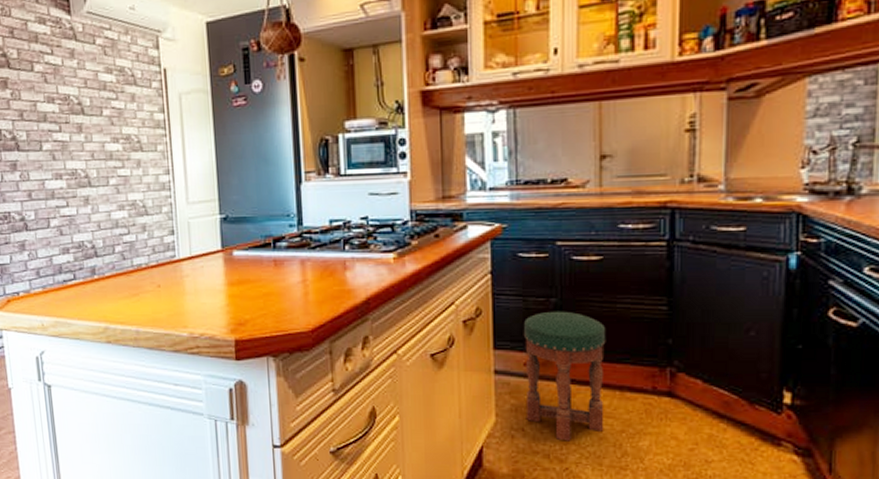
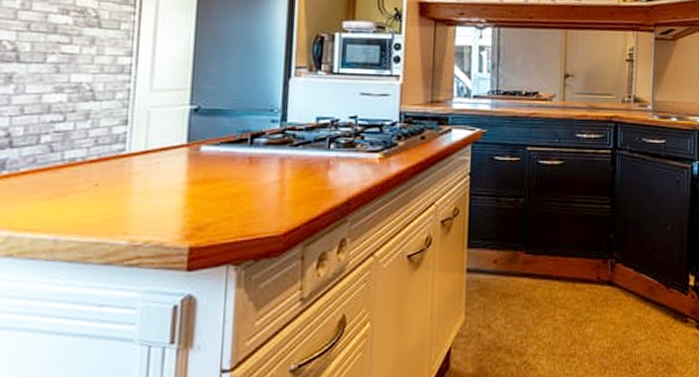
stool: present [524,311,606,441] -> none [492,210,564,335]

